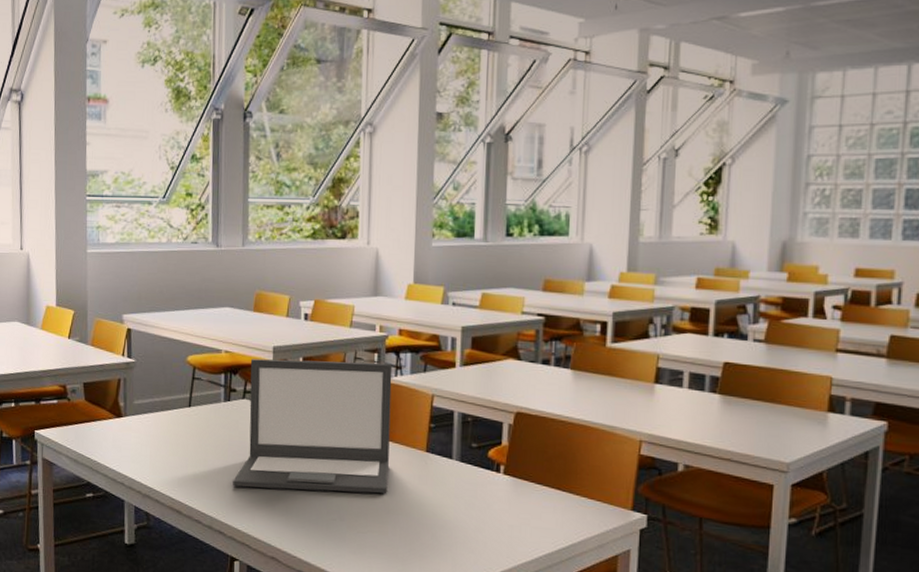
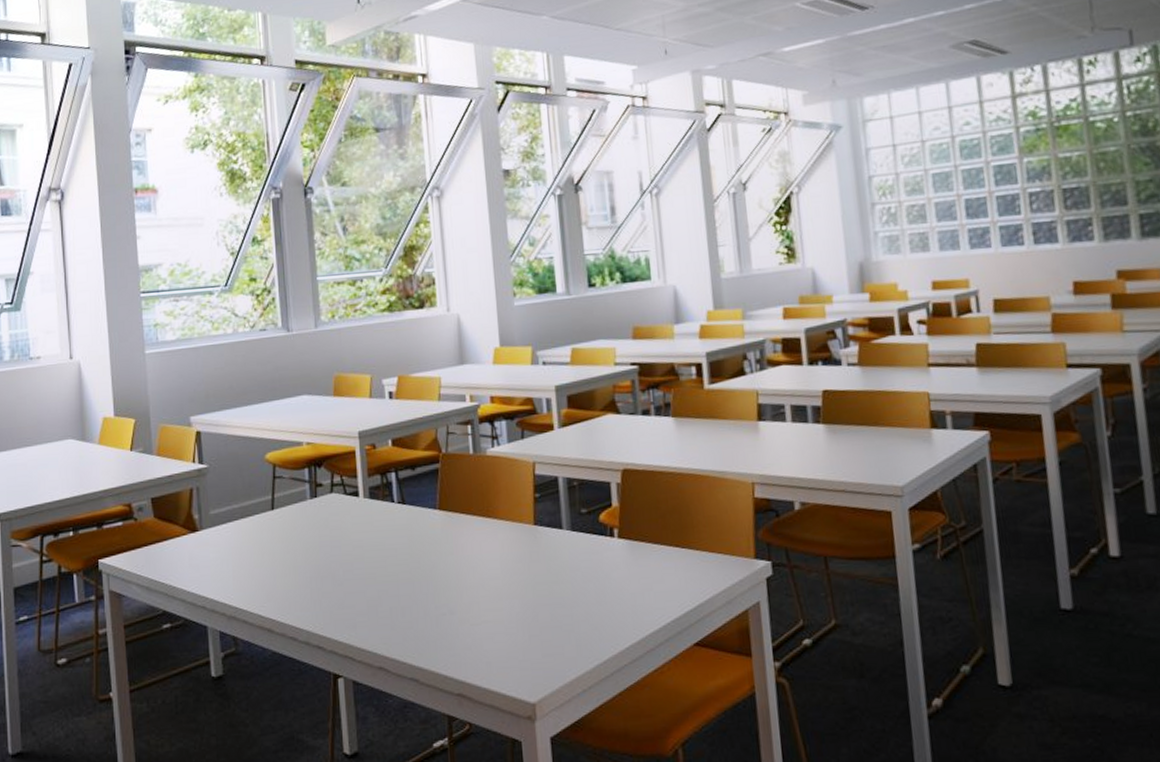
laptop: present [233,359,393,494] -> none [328,434,498,593]

